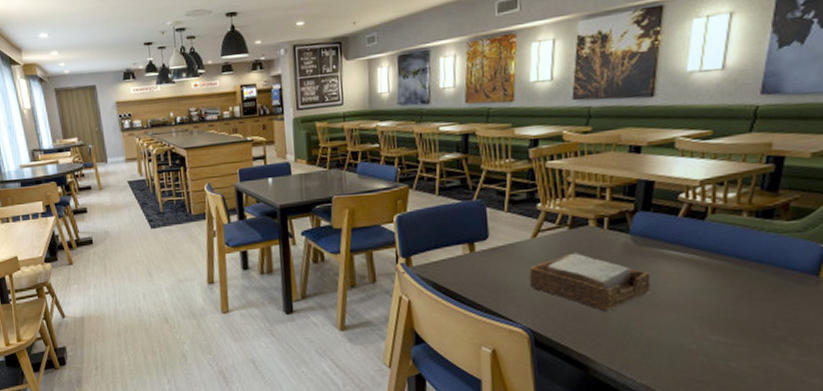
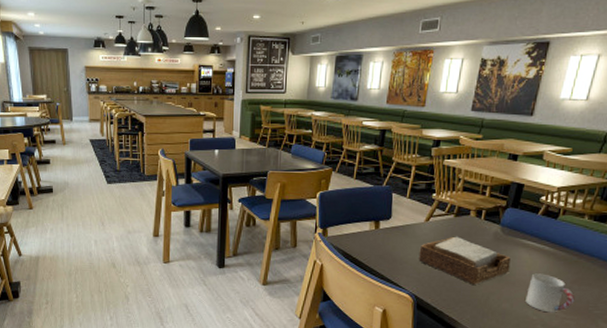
cup: none [677,290,745,339] -> present [525,273,575,313]

